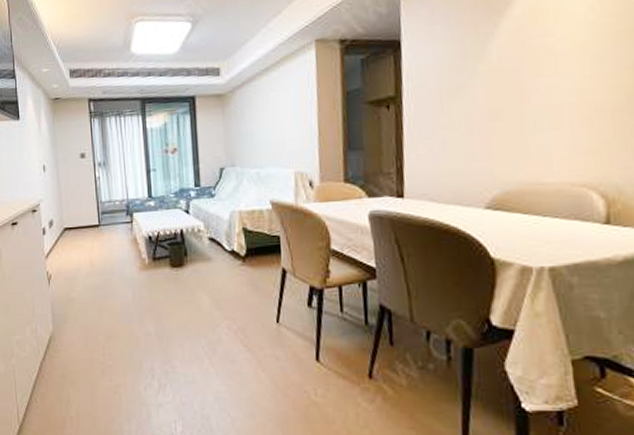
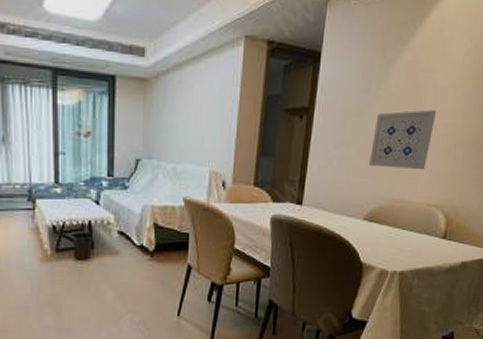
wall art: none [480,76,562,148] -> present [369,110,437,170]

